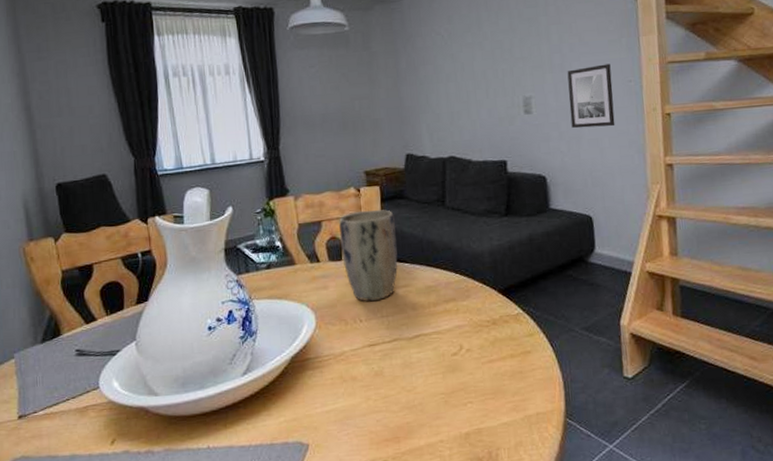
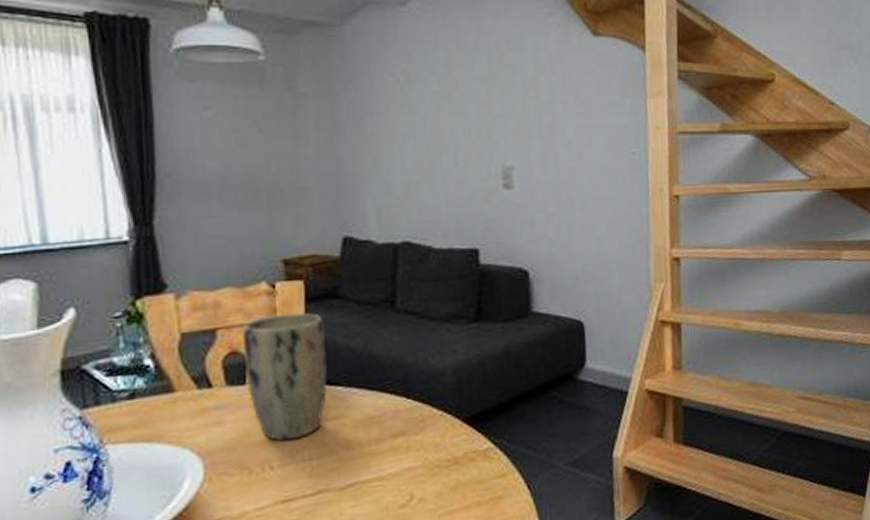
wall art: present [567,64,615,128] -> none [559,130,615,210]

